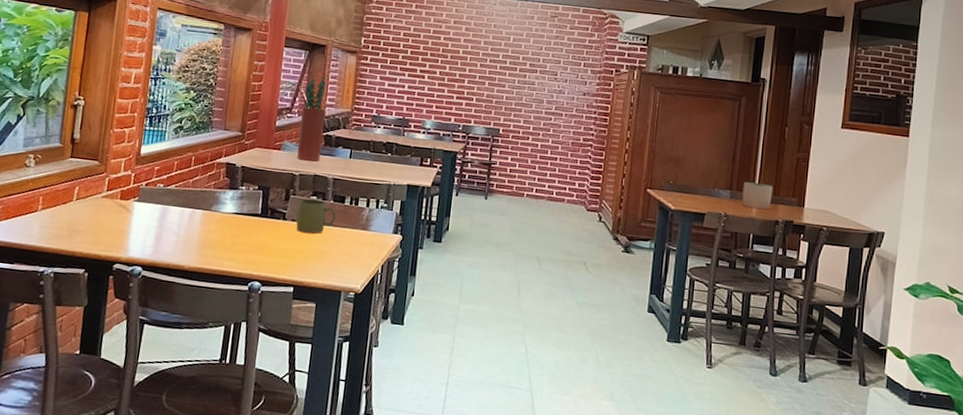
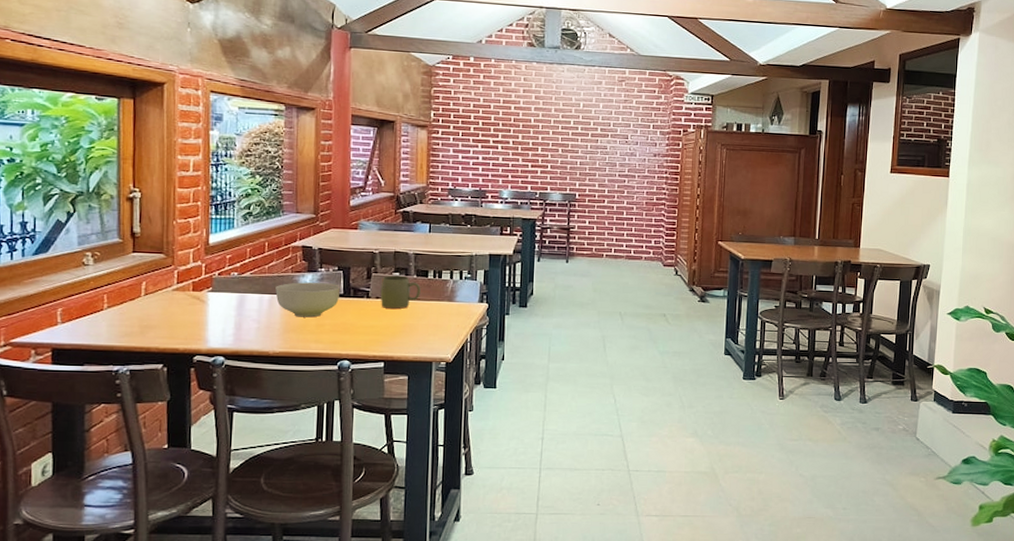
bowl: none [196,198,259,235] -> present [275,282,341,318]
vase: present [297,73,327,162] -> none [375,149,401,239]
planter: present [742,182,774,210] -> none [805,228,832,253]

